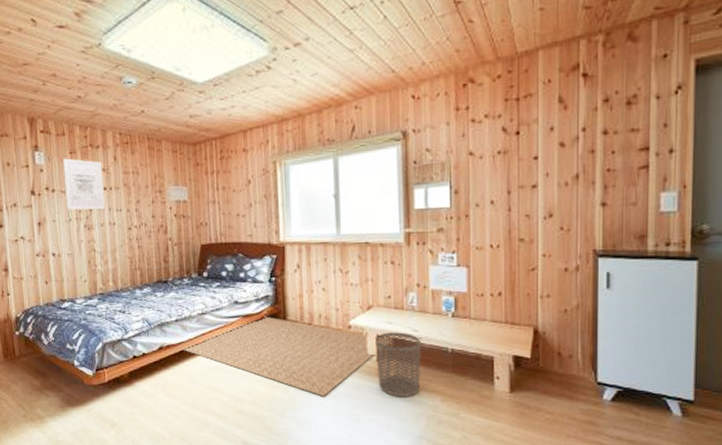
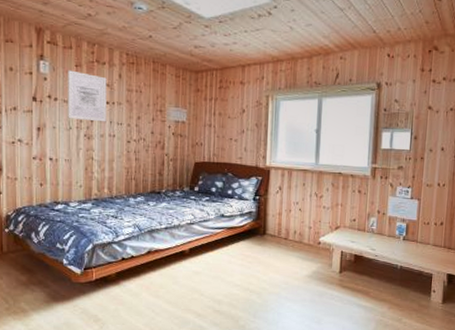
rug: present [182,316,390,397] -> none [169,229,352,301]
waste bin: present [376,332,421,397] -> none [339,249,377,304]

